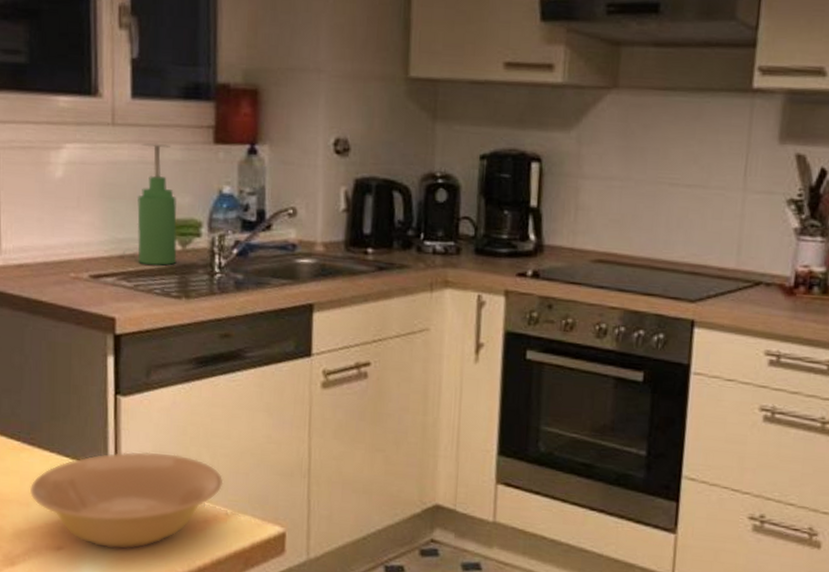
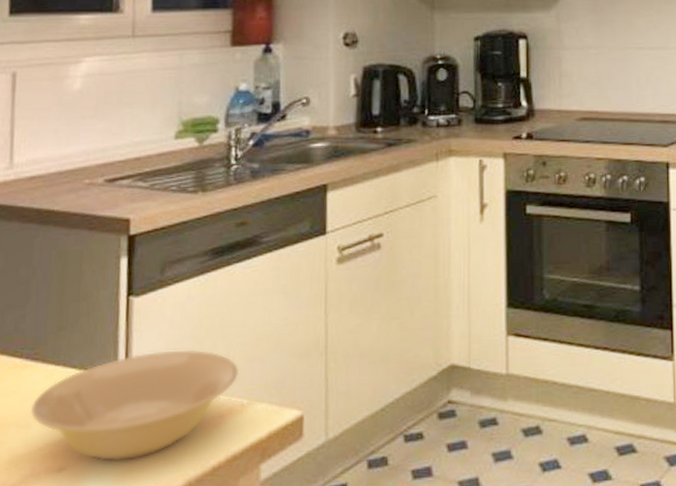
soap dispenser: present [137,142,177,266] -> none [154,50,194,164]

